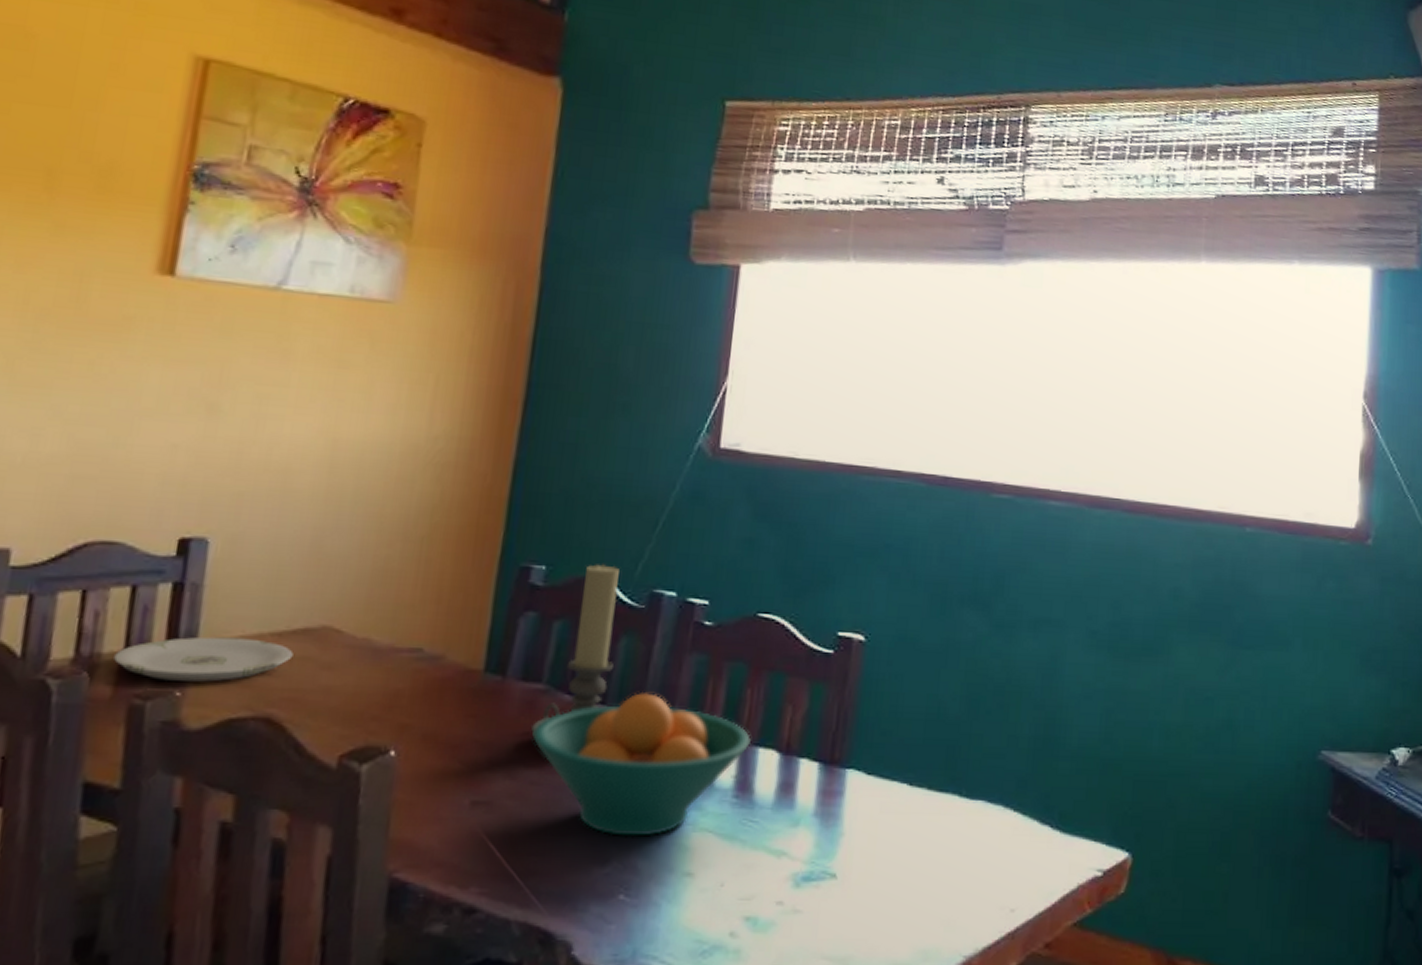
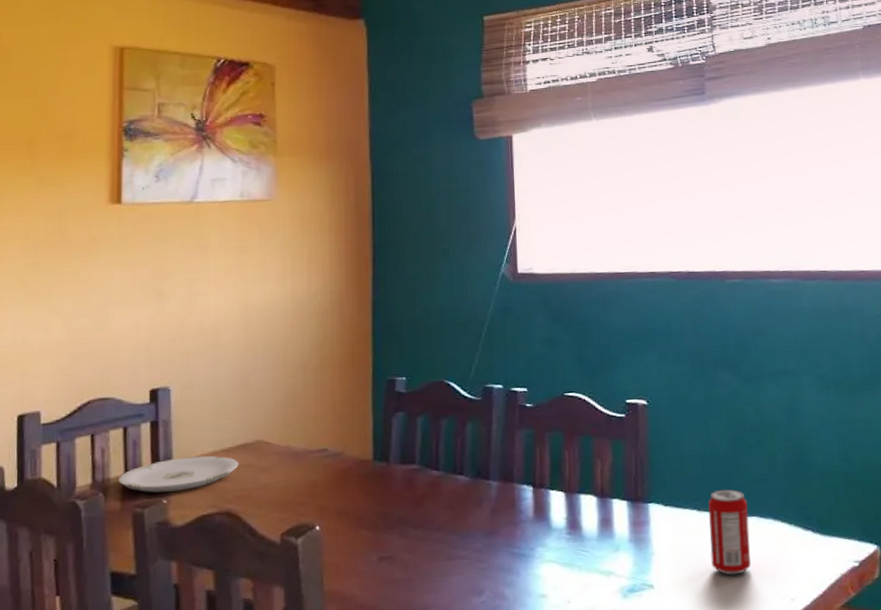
candle holder: present [531,563,620,735] -> none [413,370,465,504]
fruit bowl: present [532,693,751,837] -> none [414,462,574,573]
beverage can: none [916,762,974,872] -> present [708,489,751,576]

